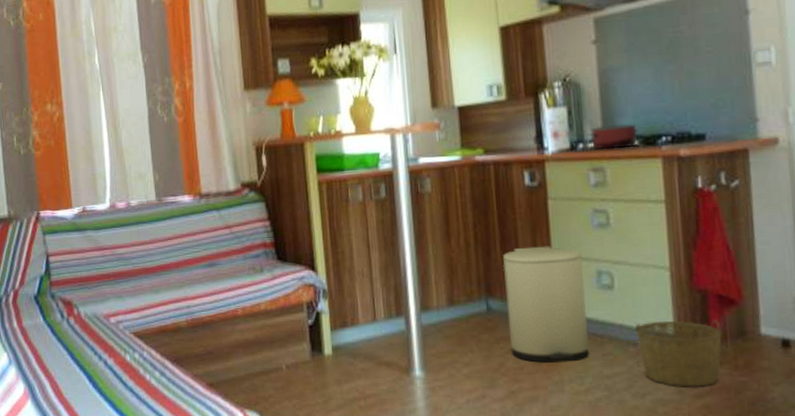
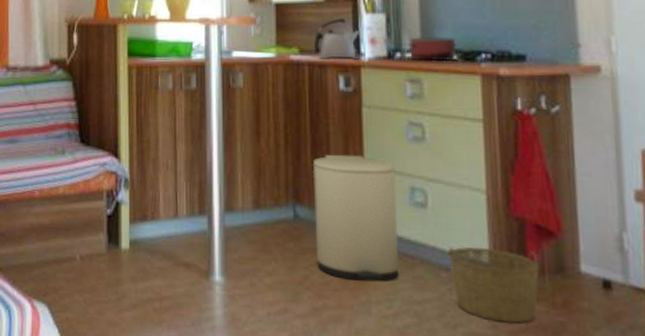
kettle: none [497,115,543,157] -> present [313,18,360,59]

